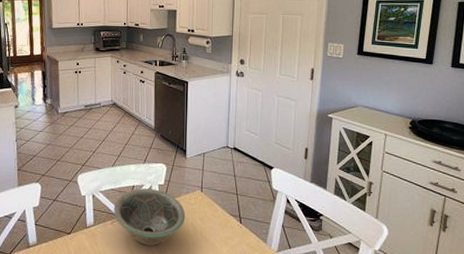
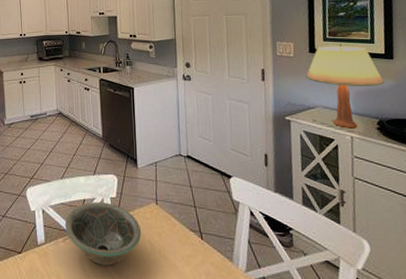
table lamp: none [351,48,422,127] -> present [305,44,385,129]

